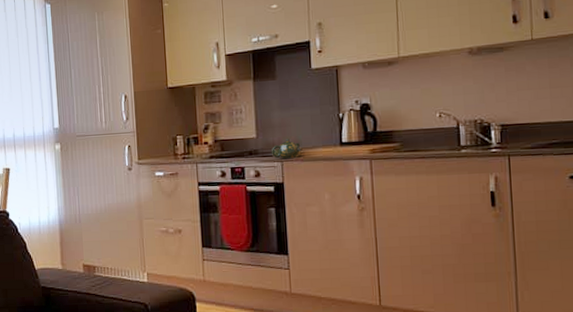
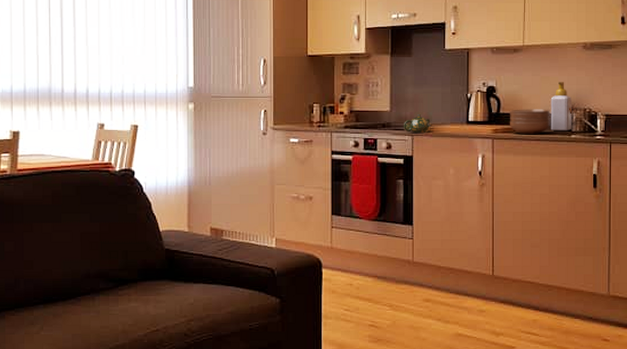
bowl: none [387,123,436,153] -> present [509,109,550,135]
soap bottle: none [434,93,462,147] -> present [550,82,572,132]

